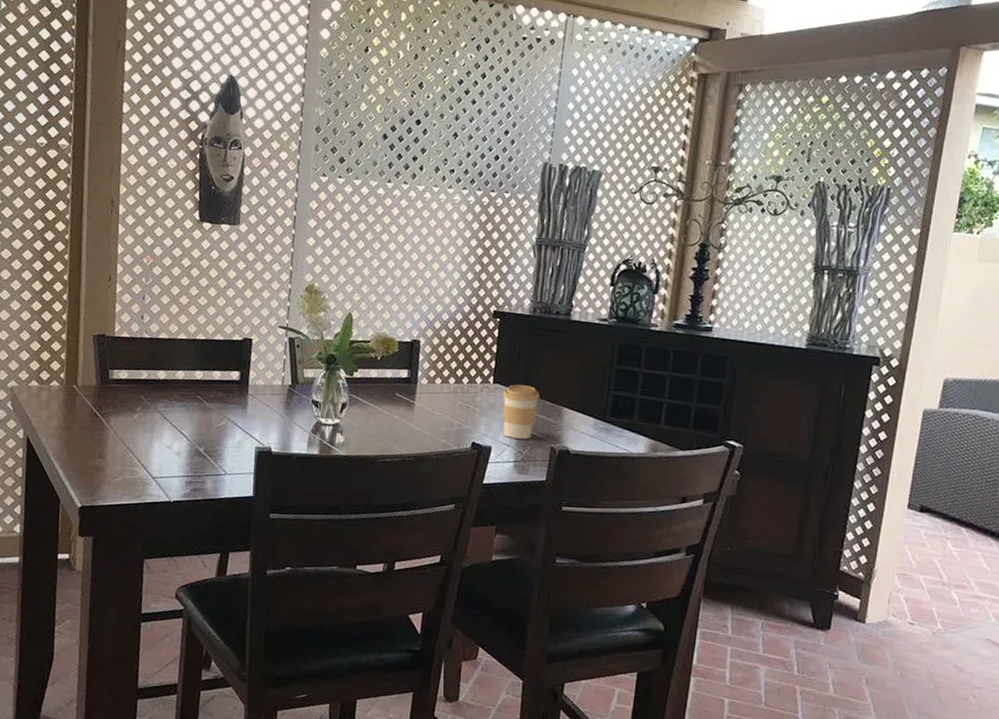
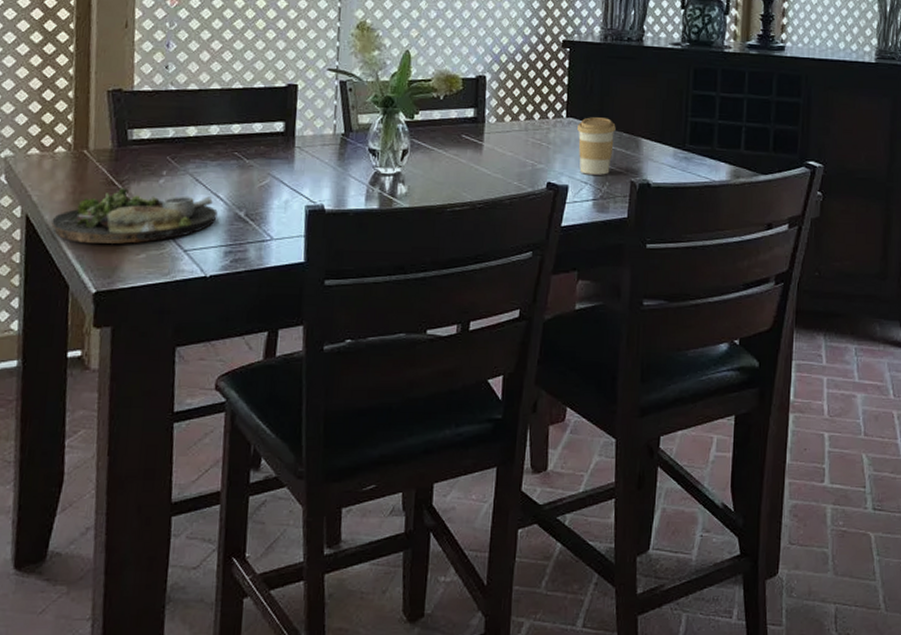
dinner plate: none [46,419,181,468] -> present [50,188,218,244]

